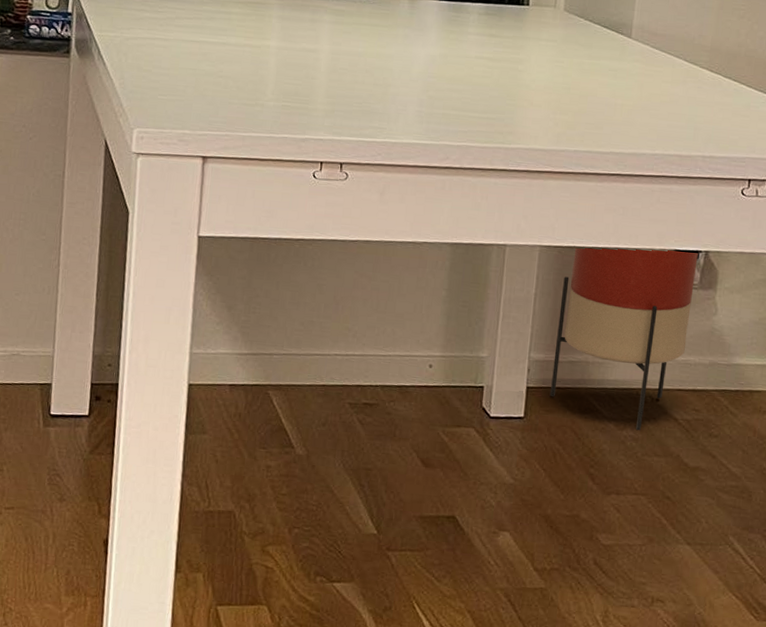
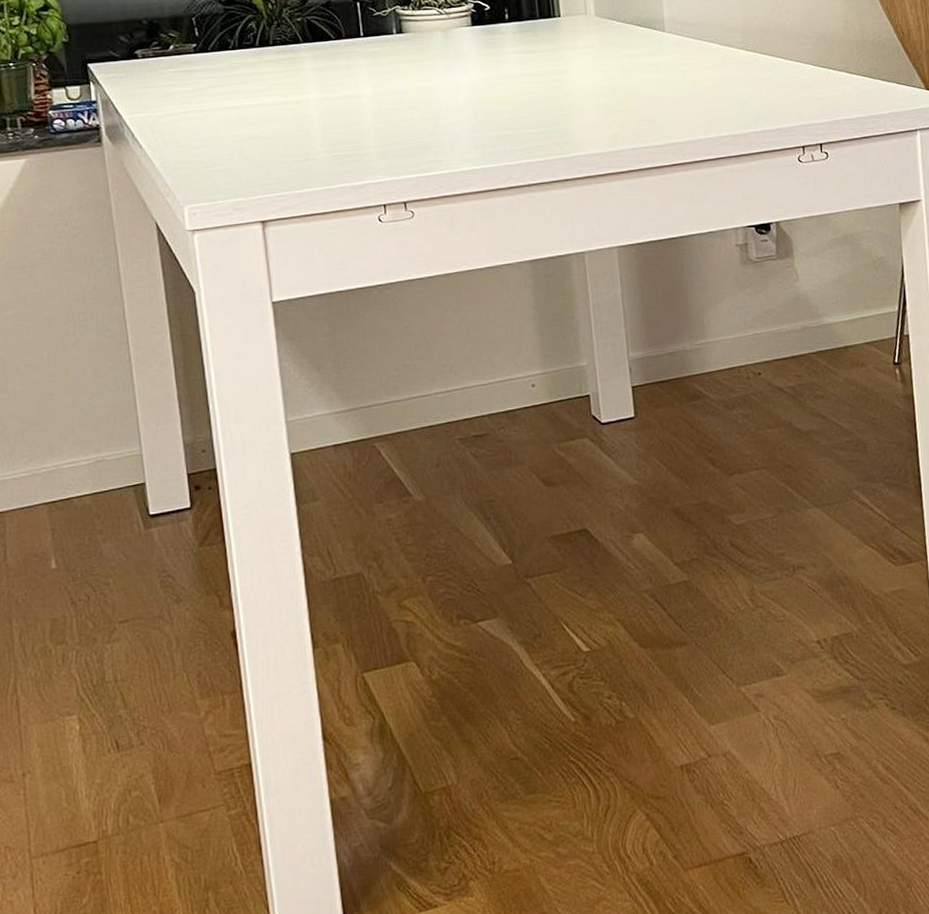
planter: present [549,246,698,431] -> none [646,225,777,407]

